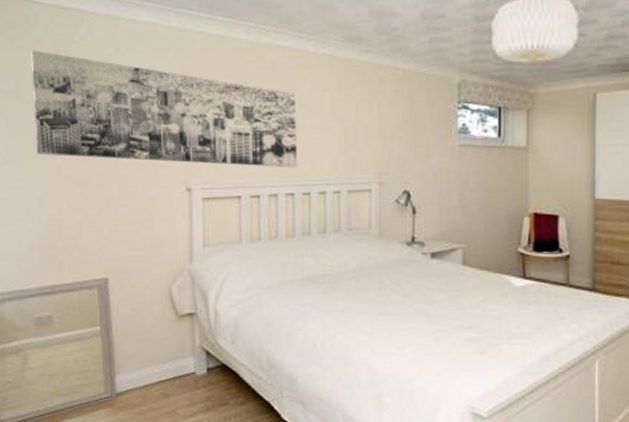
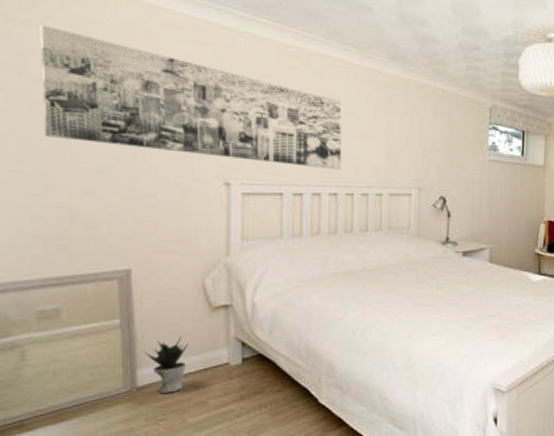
potted plant: none [120,344,159,400] -> present [143,336,189,393]

